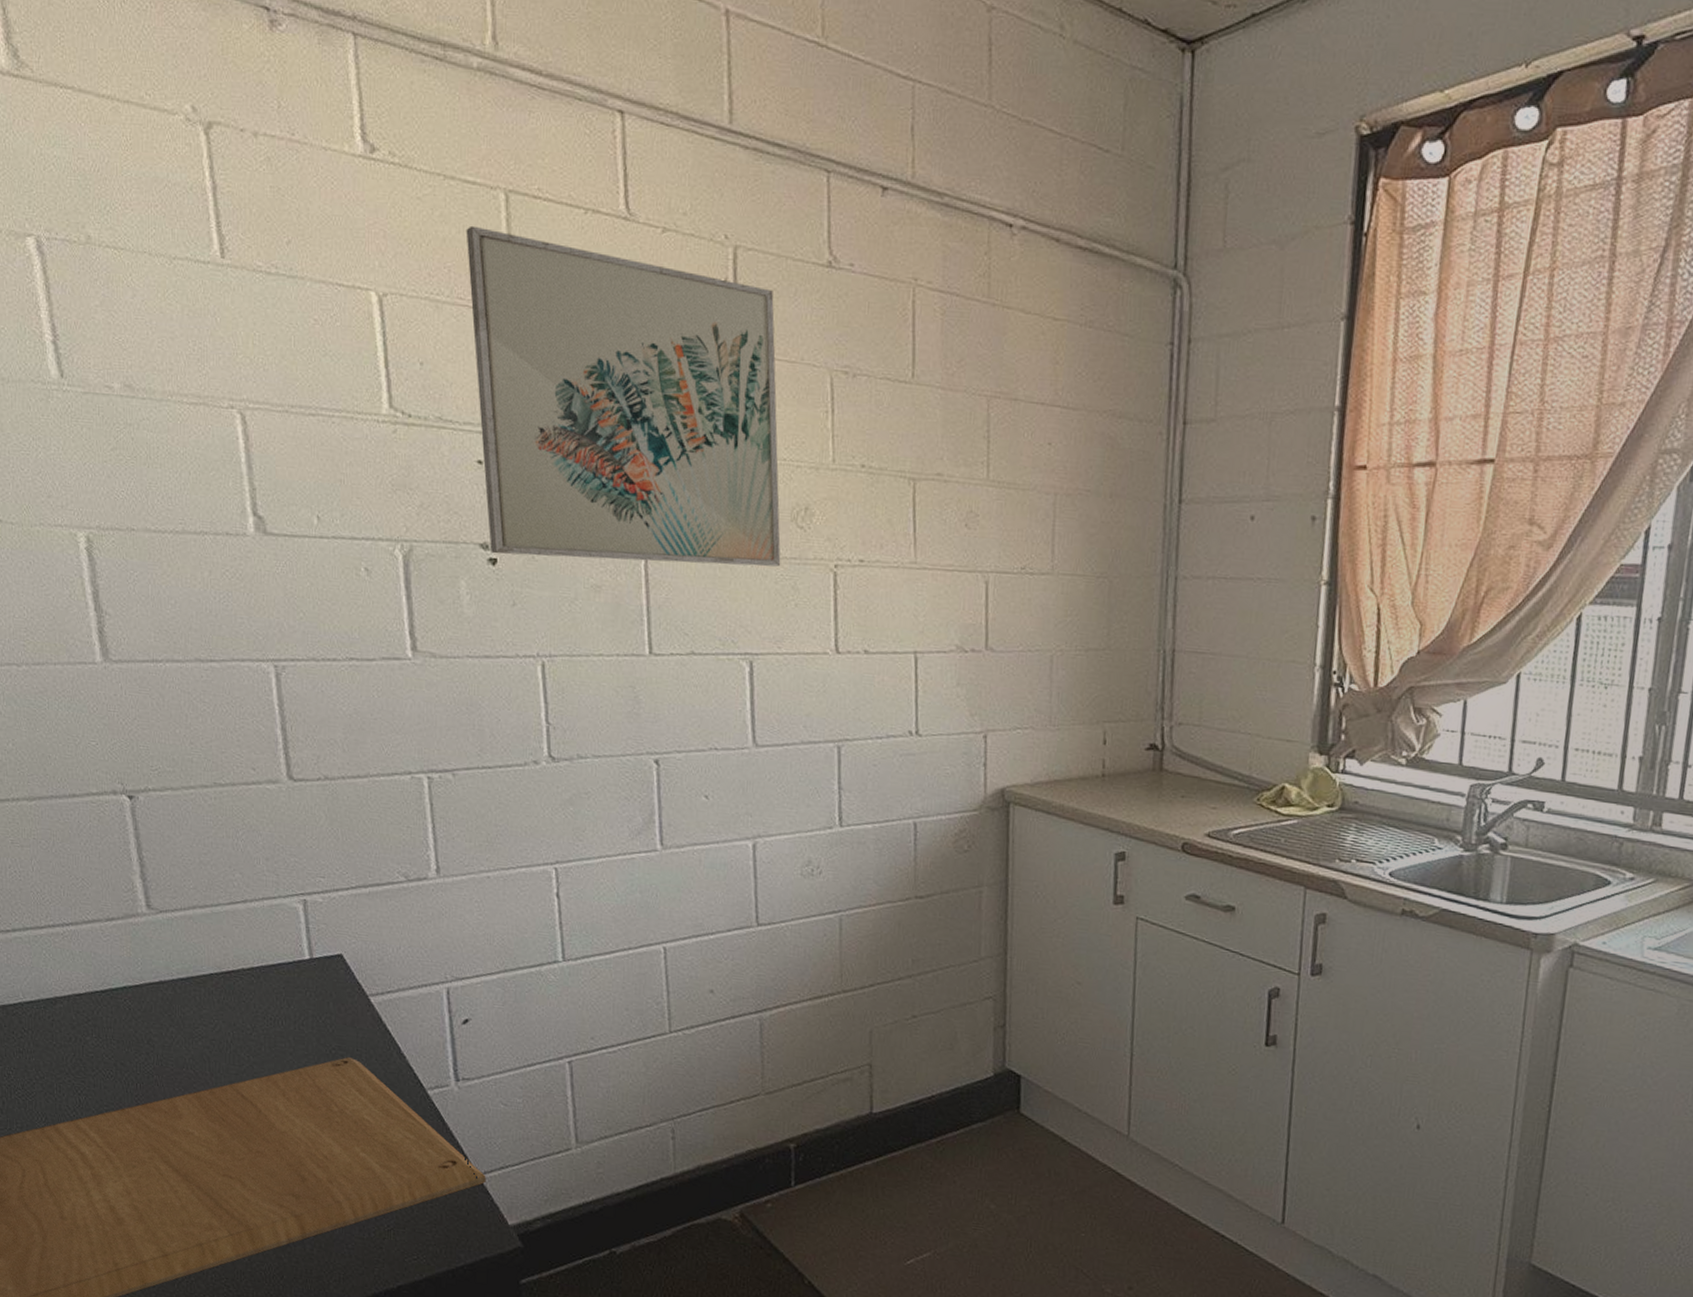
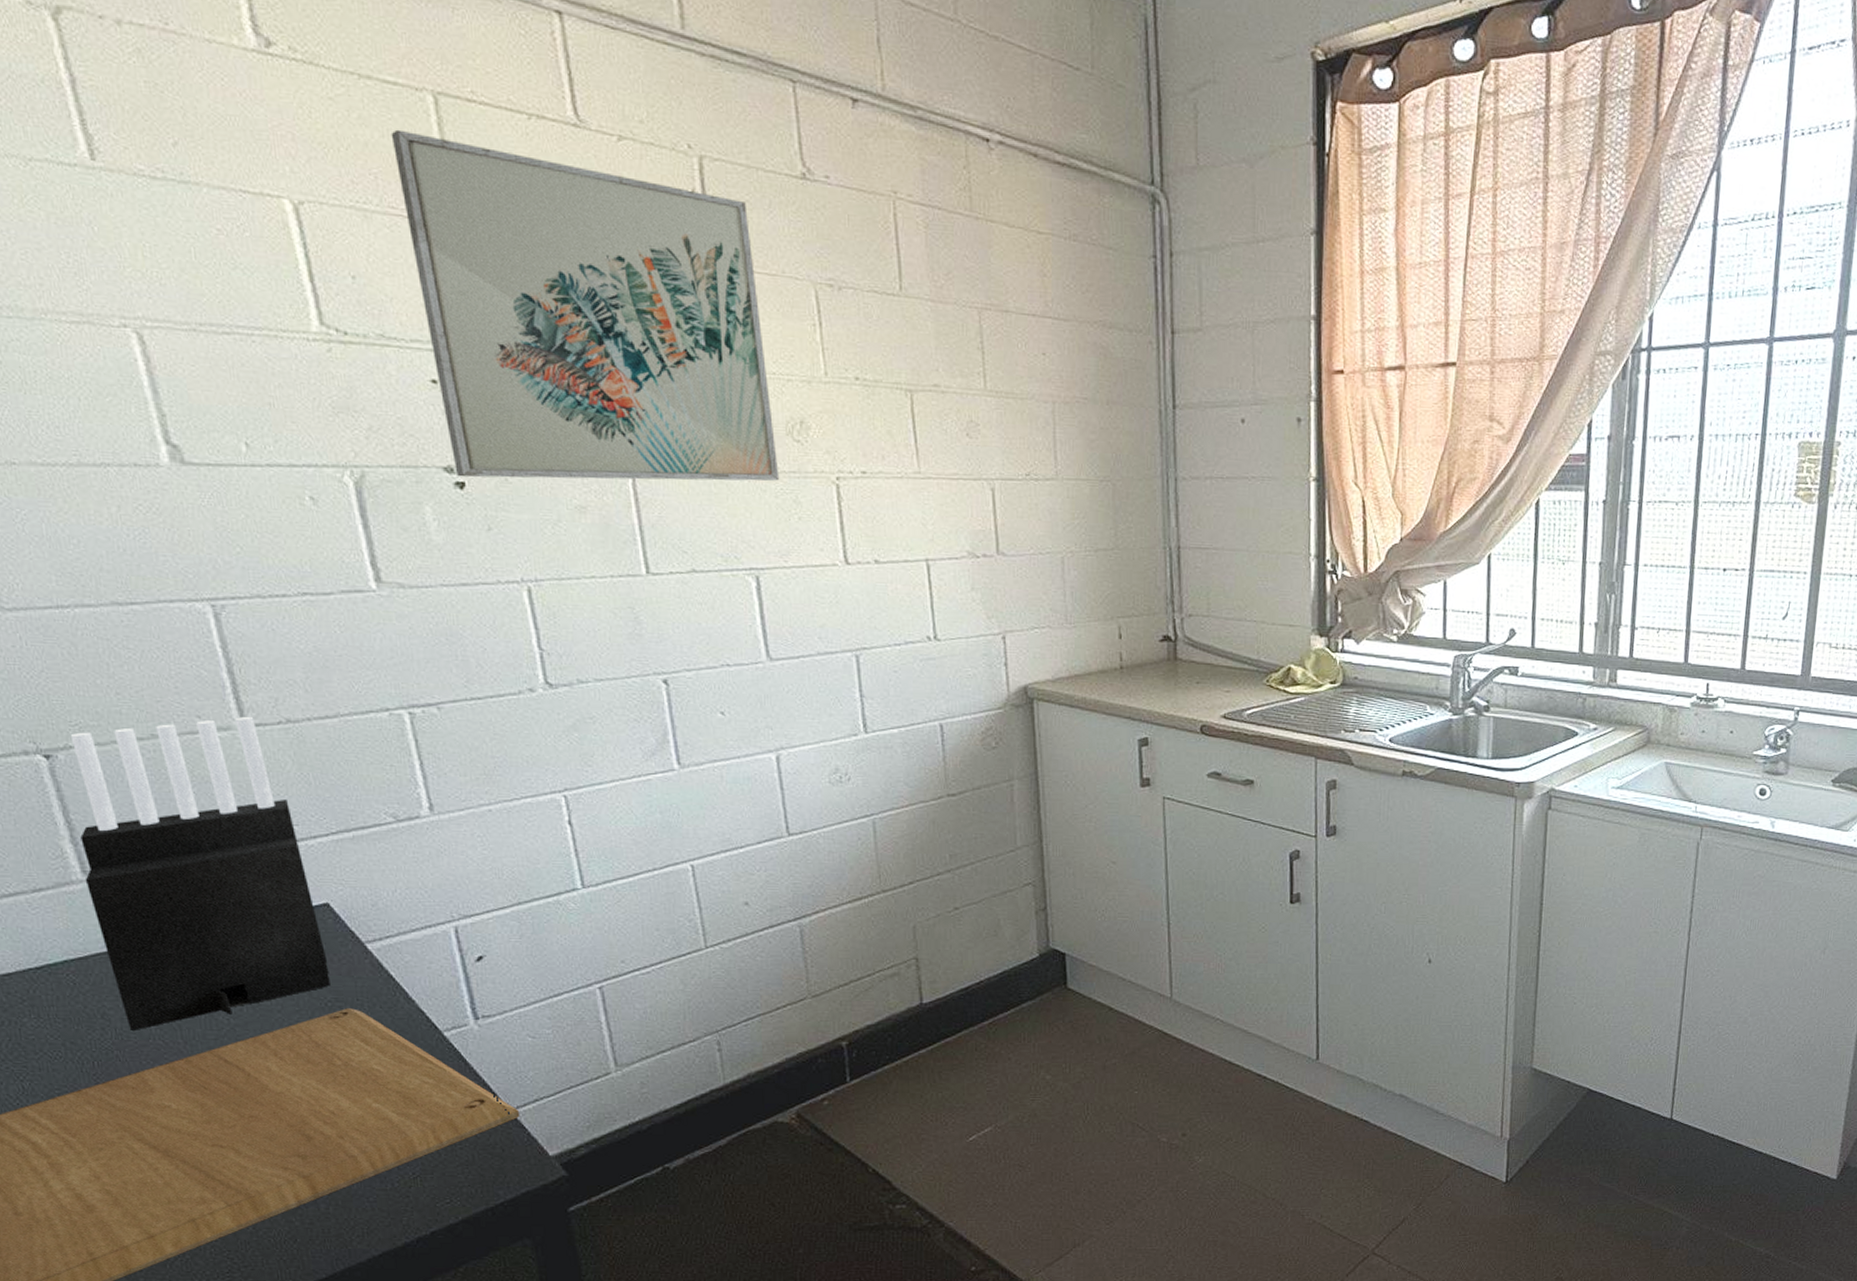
knife block: none [148,771,336,1058] -> present [70,716,330,1030]

